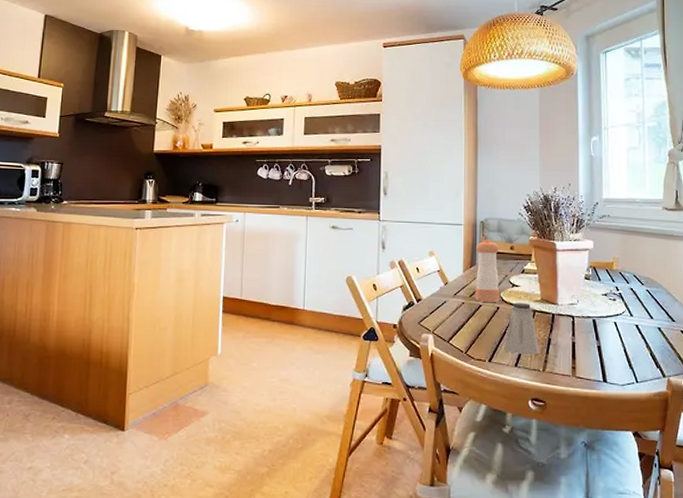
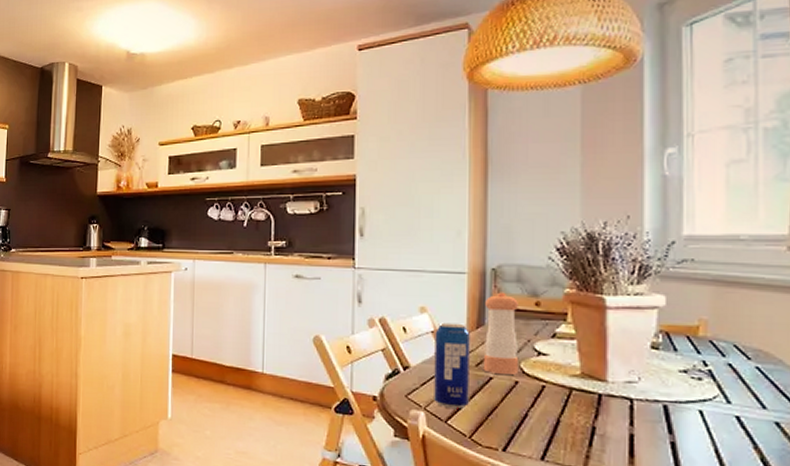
beverage can: none [440,263,465,331] -> present [434,322,470,409]
saltshaker: present [504,302,540,355] -> none [525,376,579,448]

